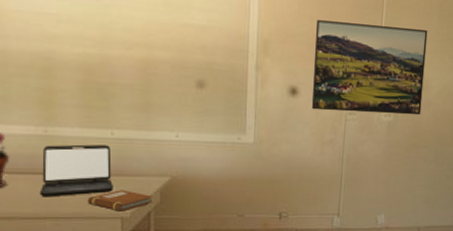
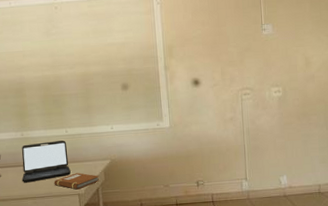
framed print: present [311,20,428,115] -> none [207,16,307,95]

